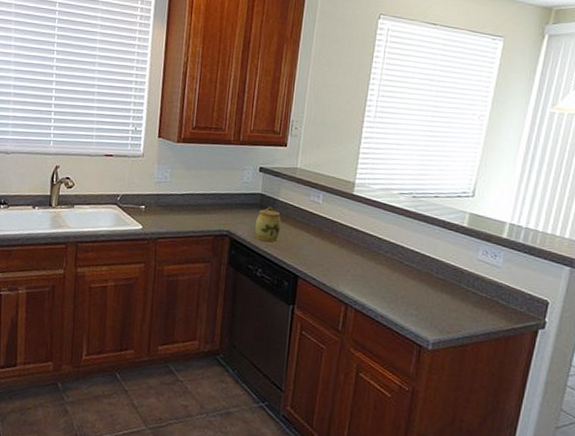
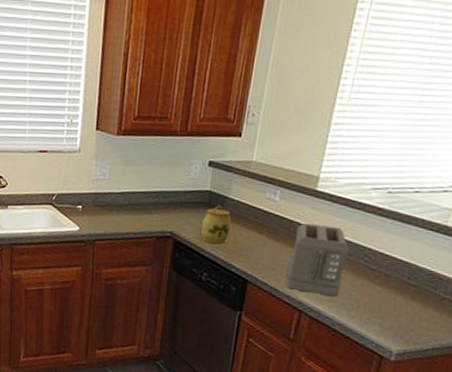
toaster: none [332,222,385,290] -> present [286,222,349,296]

